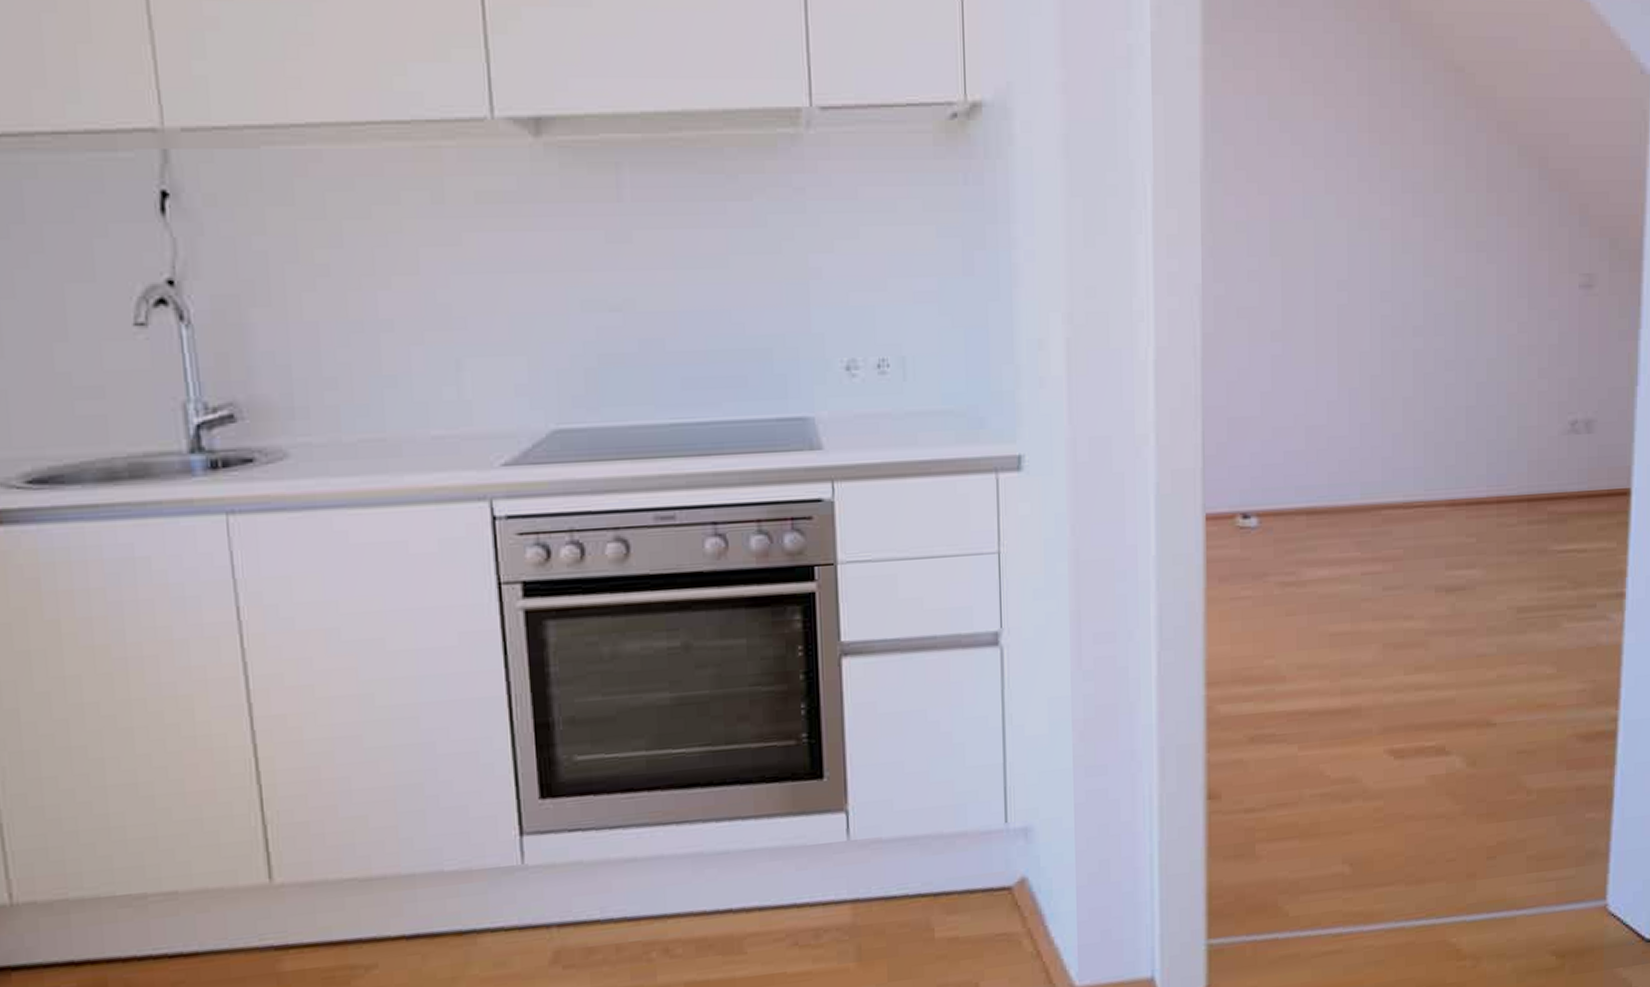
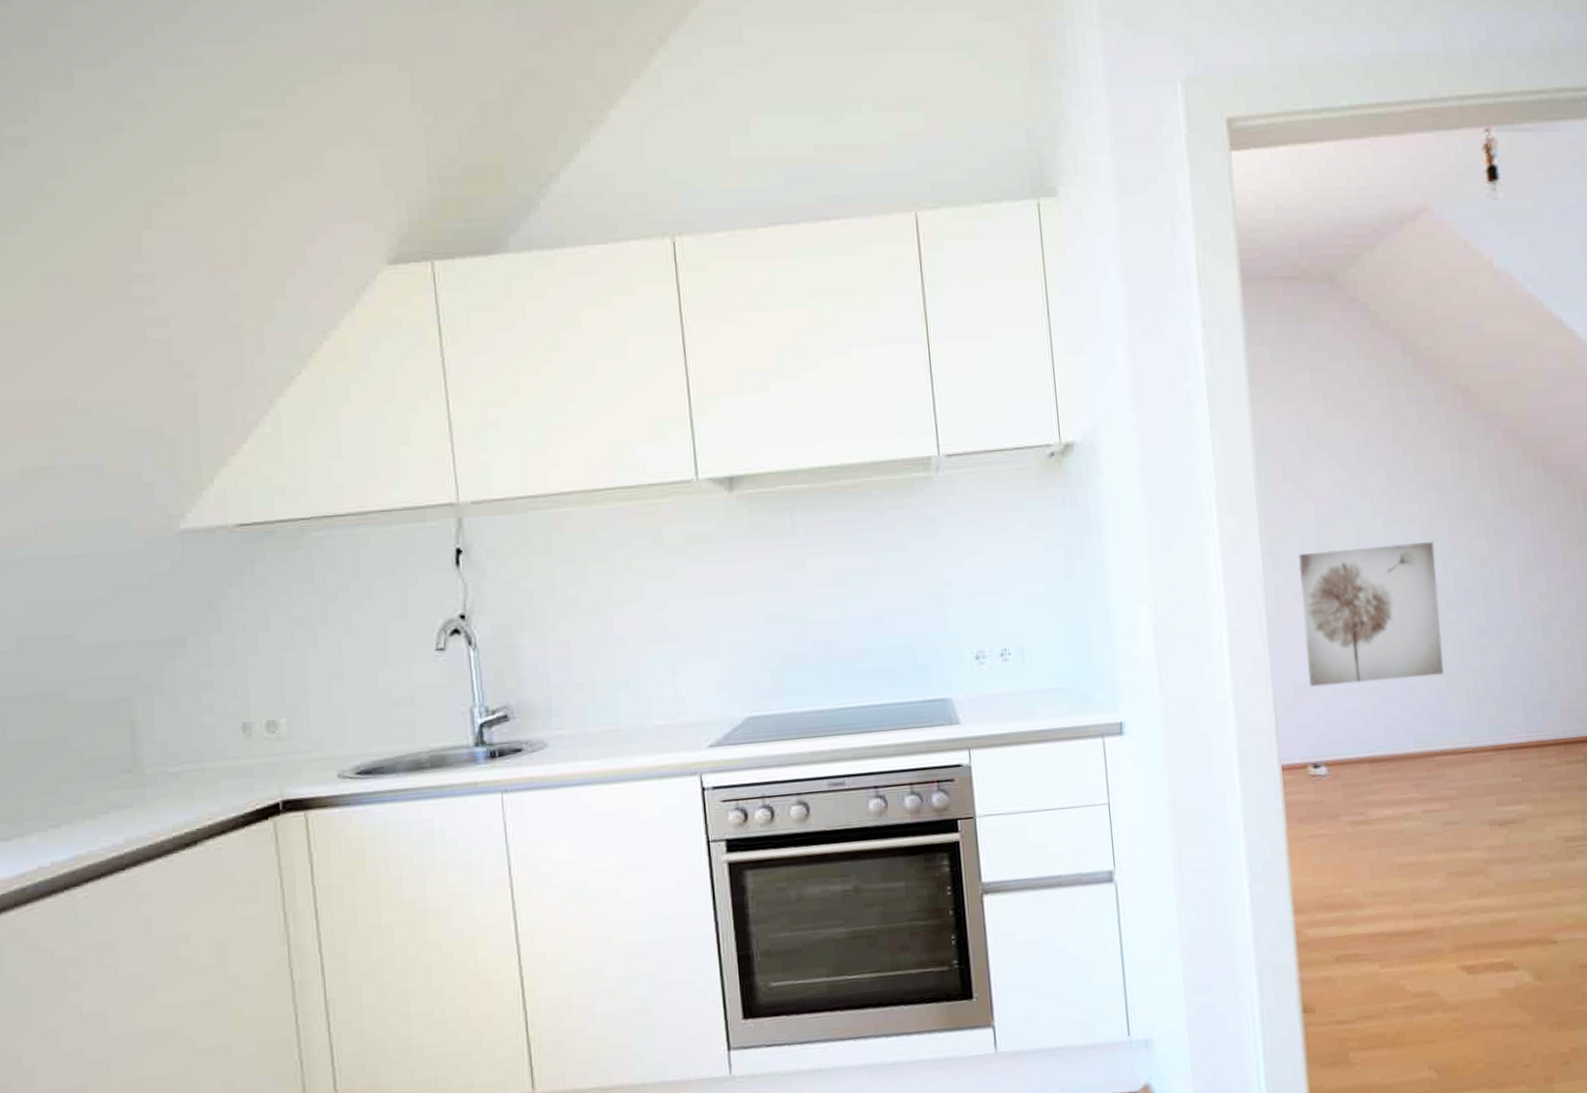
wall art: none [1244,253,1405,423] -> present [1298,542,1444,687]

